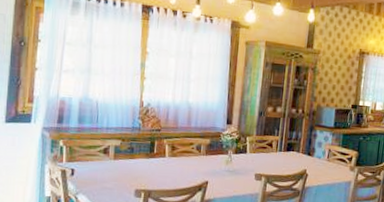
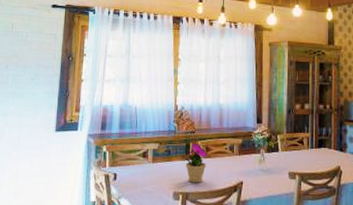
flower pot: none [149,141,173,182] -> present [185,142,207,183]

